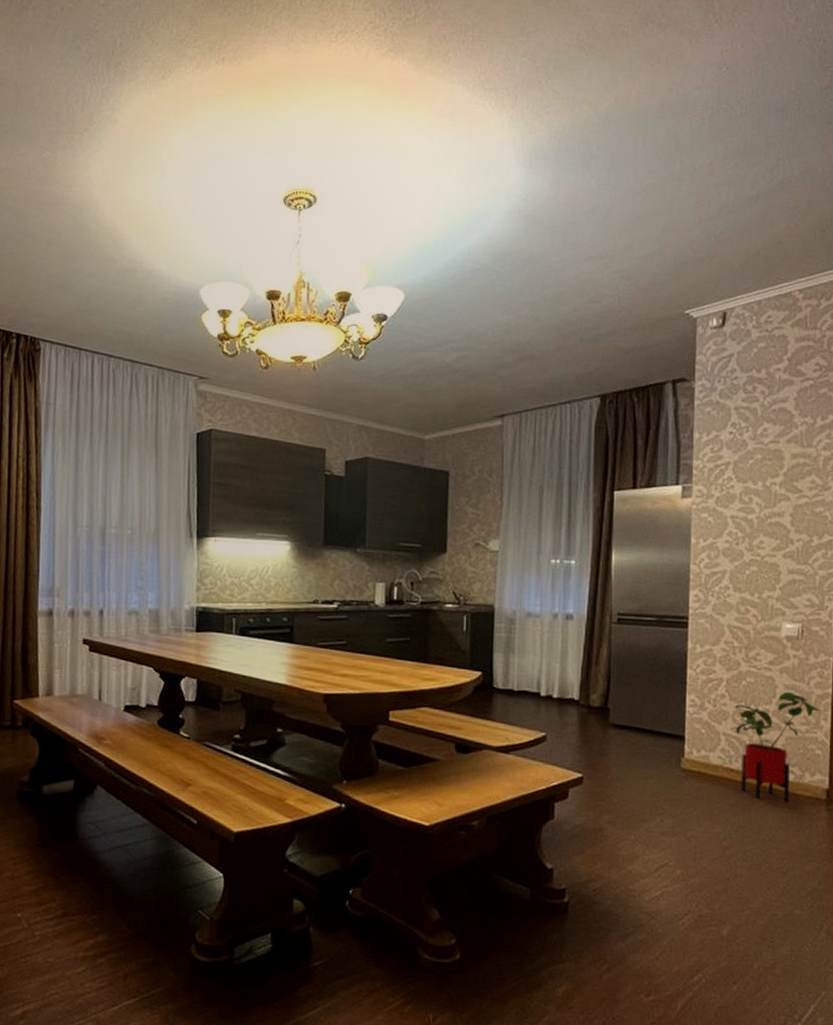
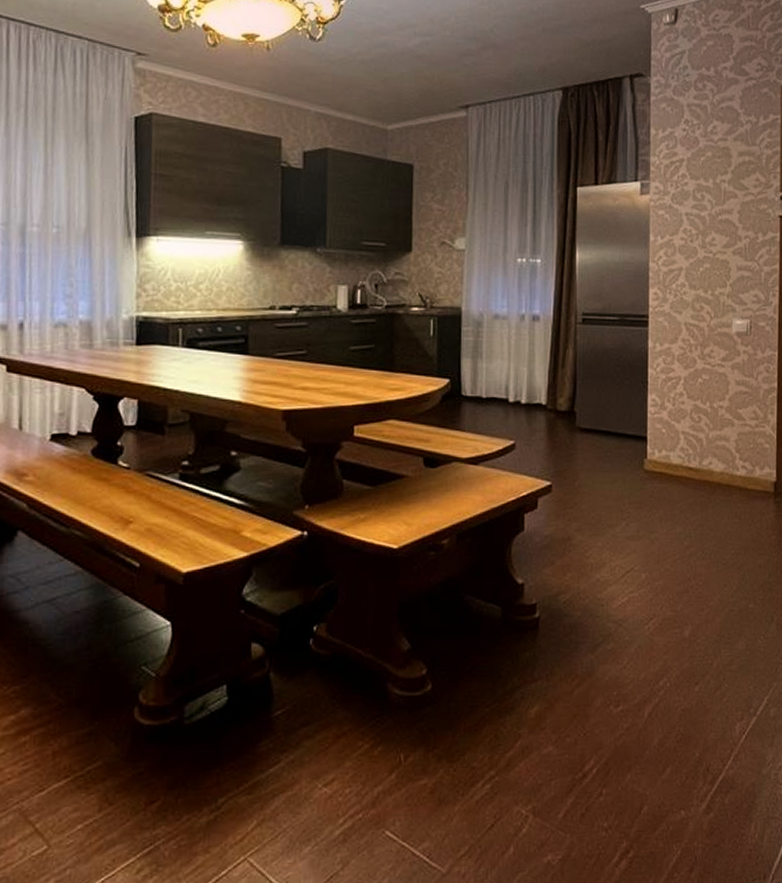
house plant: present [734,691,822,802] -> none [692,387,769,497]

